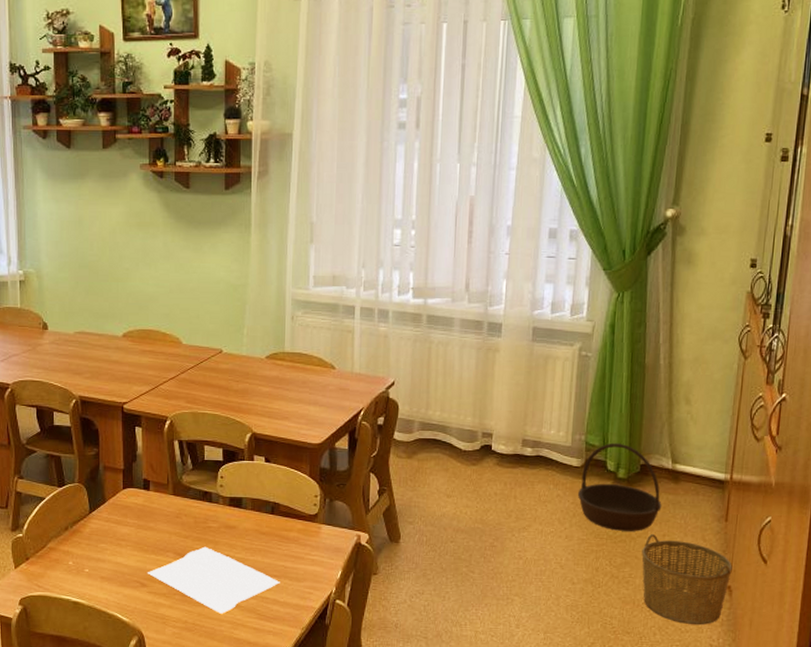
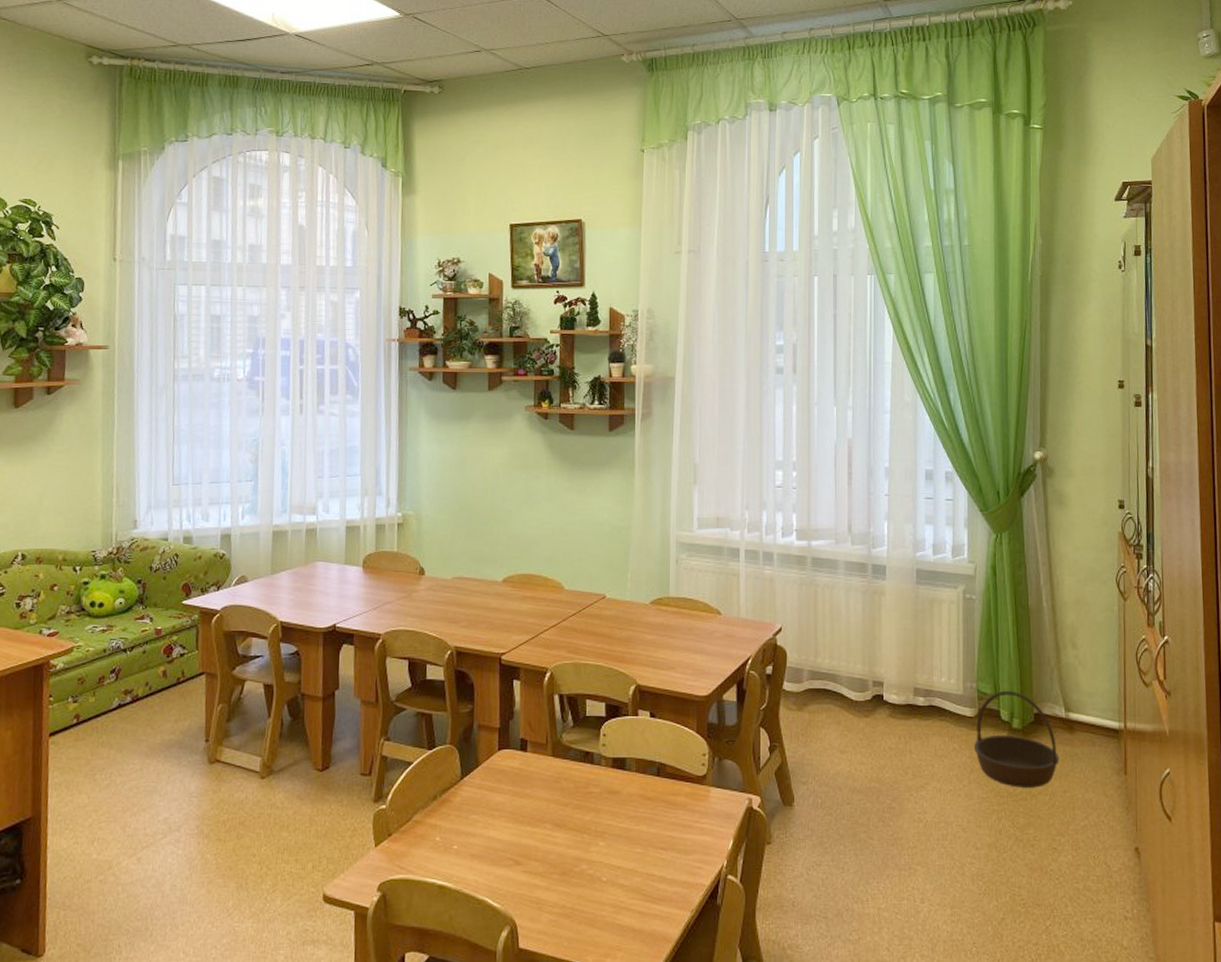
paper sheet: present [148,546,280,614] -> none [523,815,667,895]
basket: present [641,534,733,624] -> none [1044,790,1138,893]

